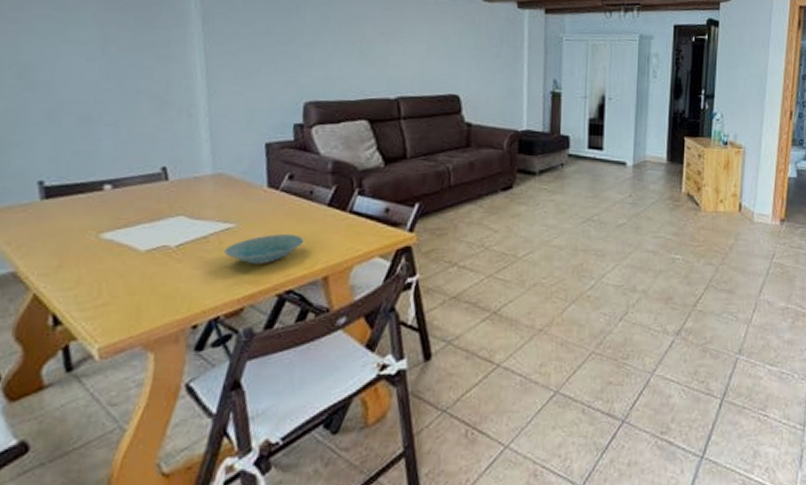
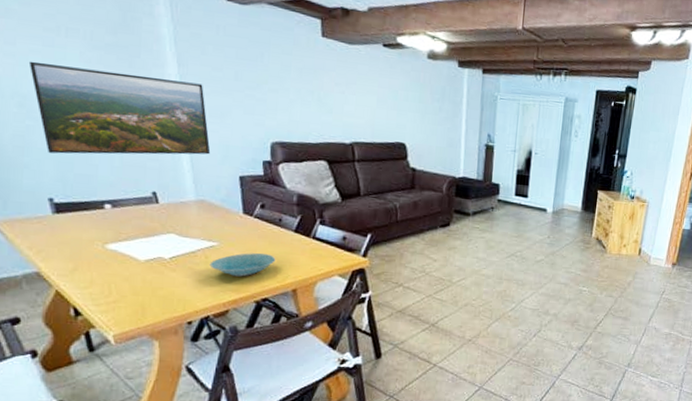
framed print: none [34,27,234,129] -> present [28,61,211,155]

